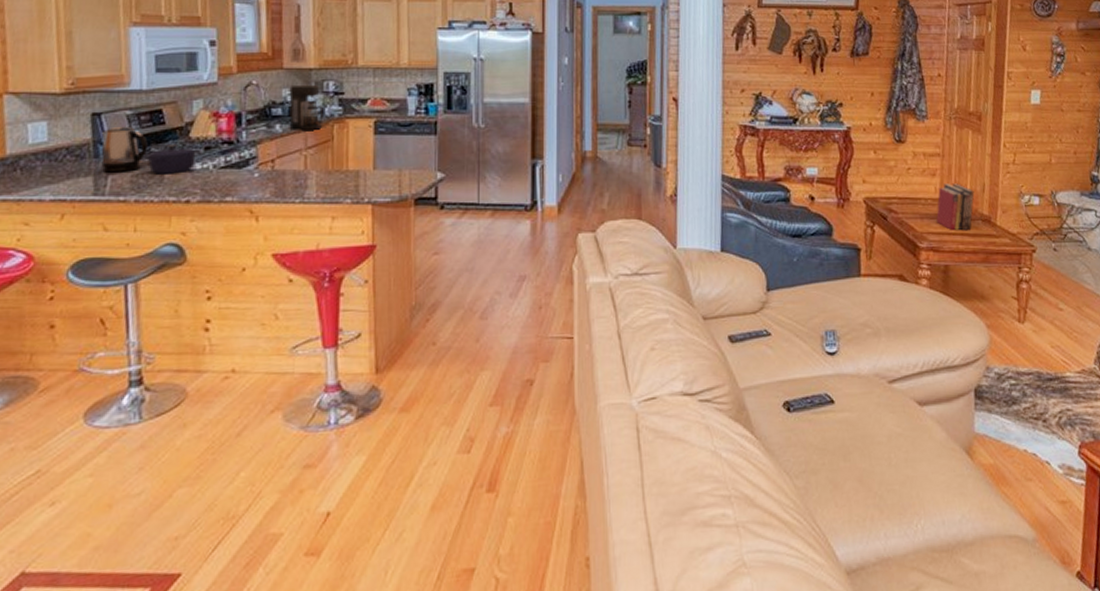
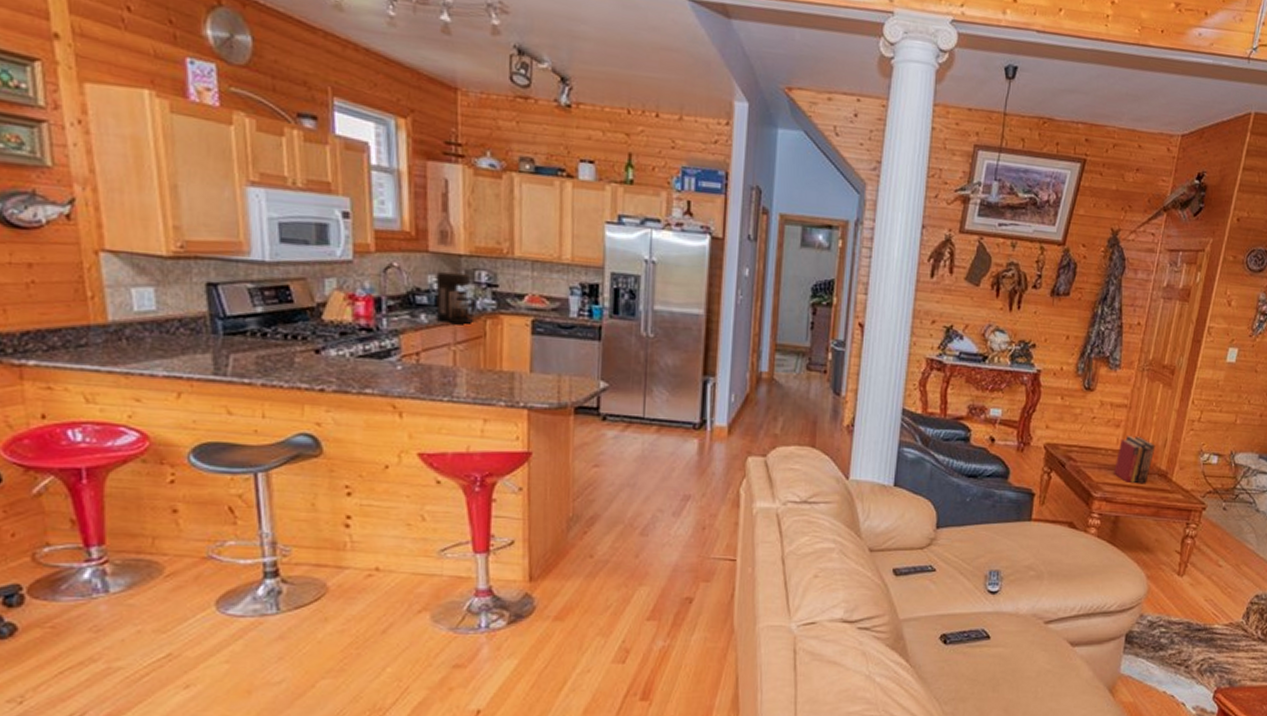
kettle: present [101,126,148,173] -> none [220,300,274,352]
cooking pot: present [147,145,196,175] -> none [273,326,330,359]

